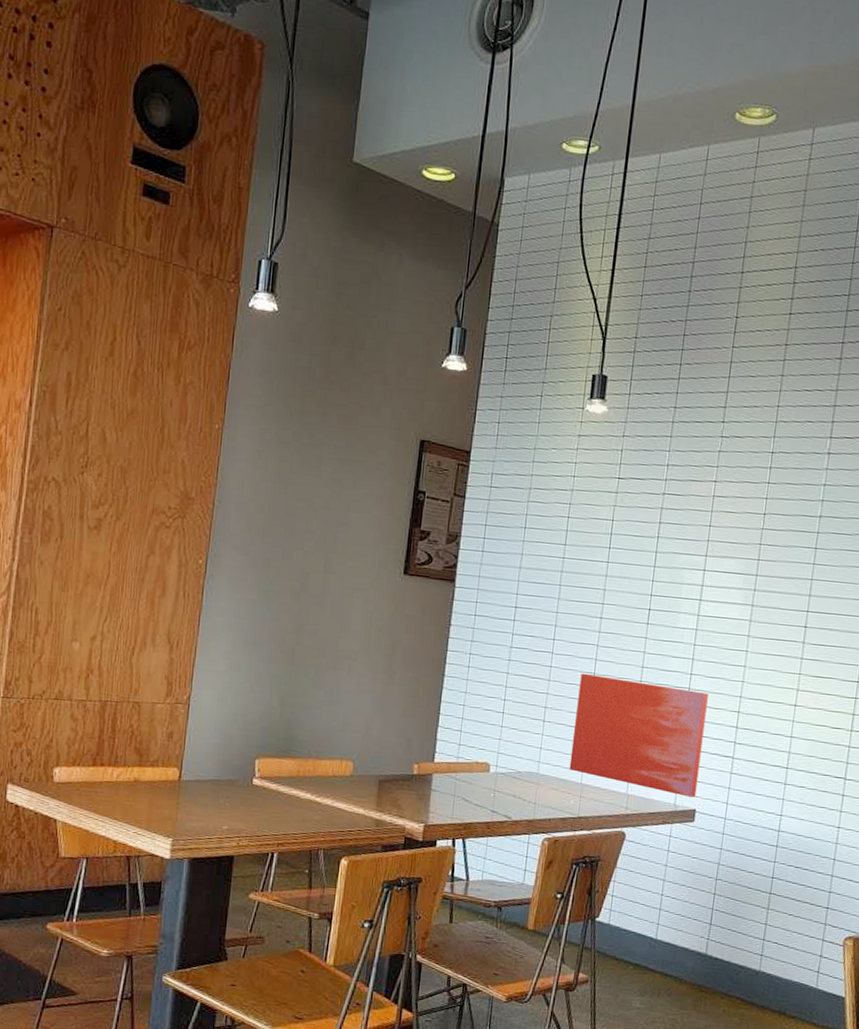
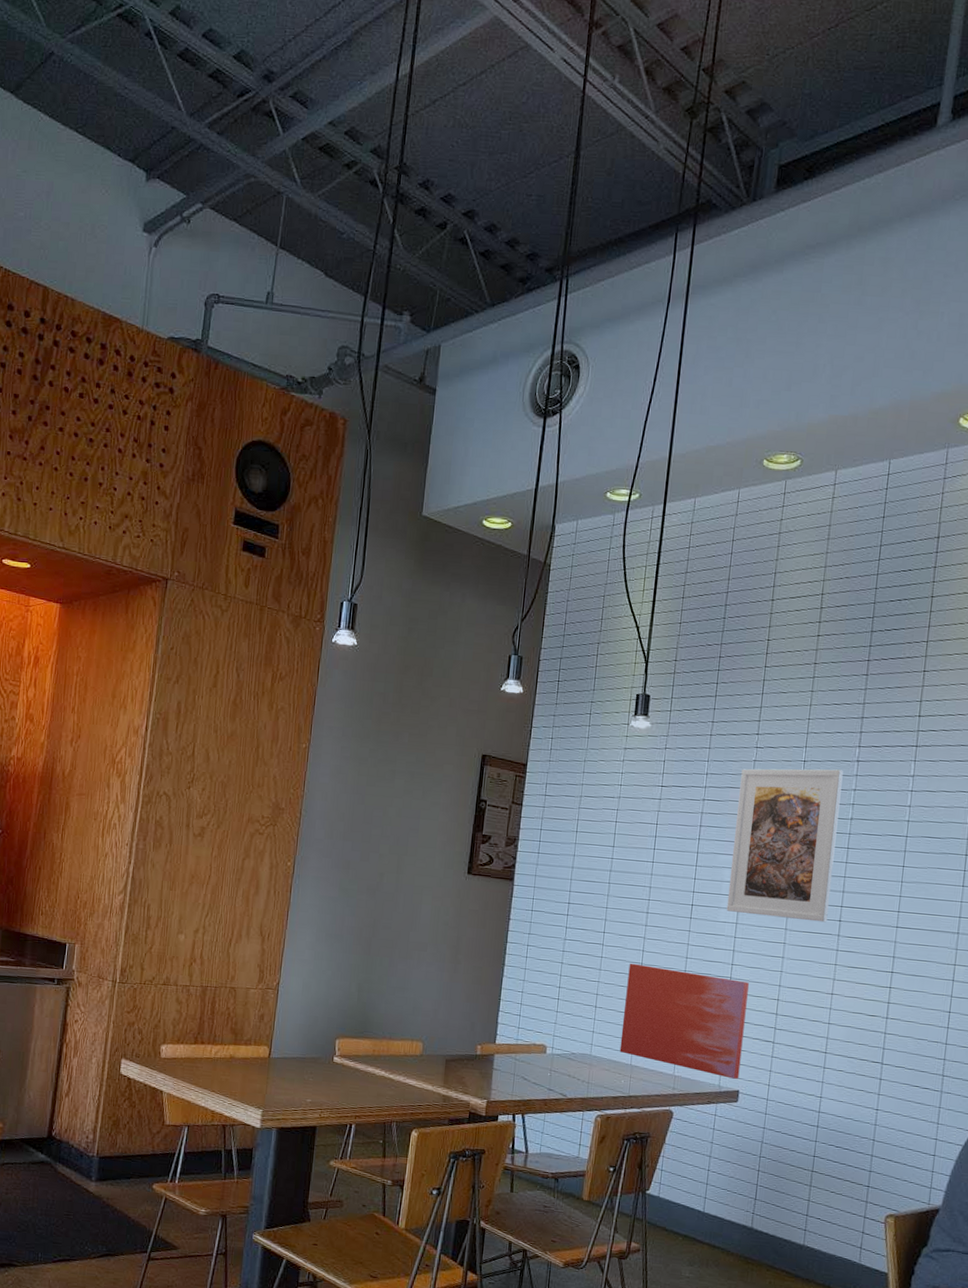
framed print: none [686,460,813,629] -> present [726,768,843,923]

